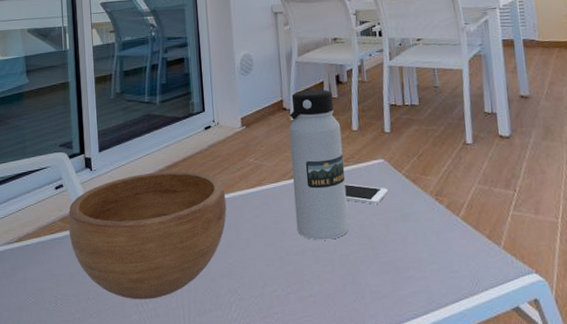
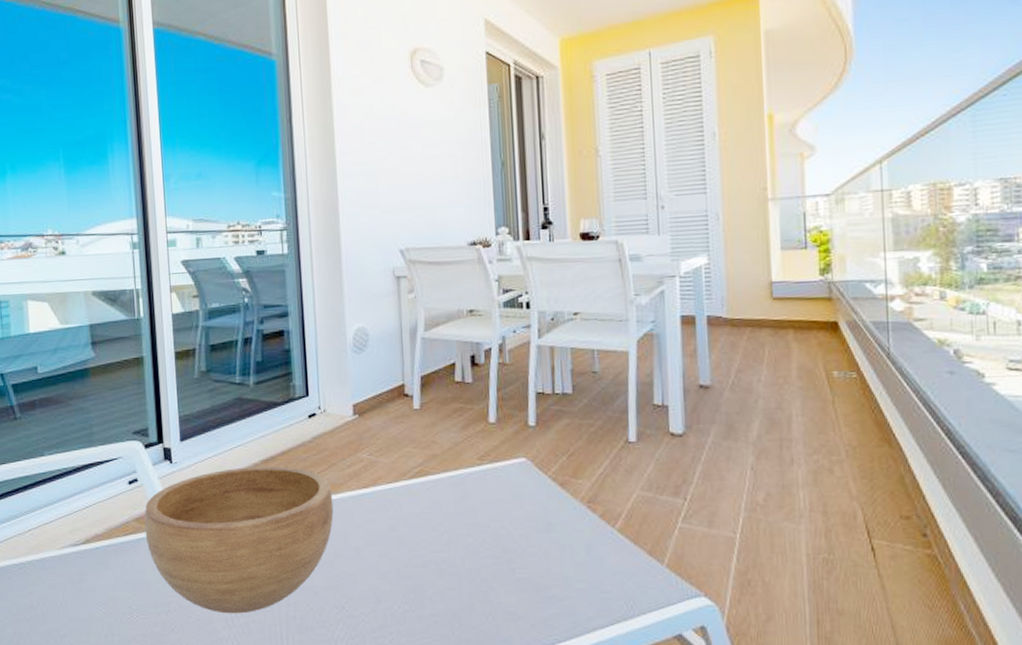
water bottle: present [289,89,349,240] -> none [411,372,481,551]
cell phone: present [345,183,389,204] -> none [477,486,530,511]

